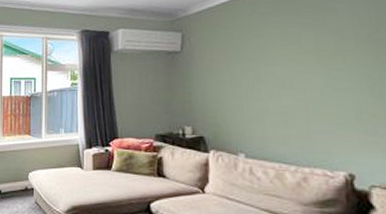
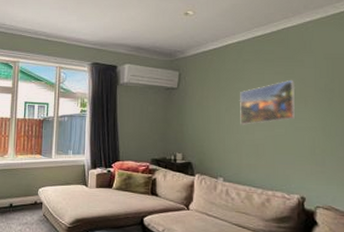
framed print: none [257,31,333,90] -> present [239,79,296,125]

